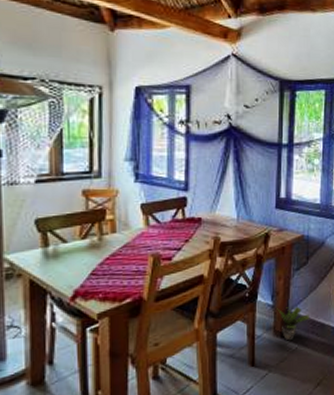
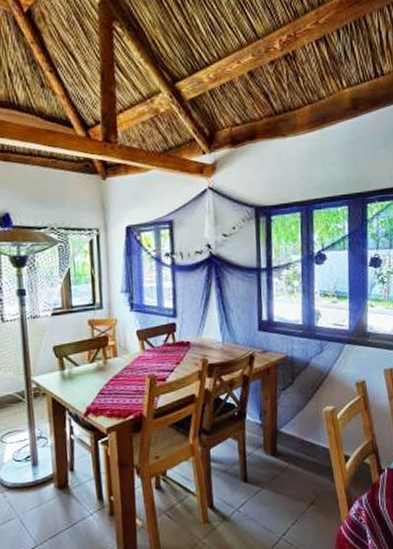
potted plant: present [275,306,309,341] -> none [264,425,298,459]

